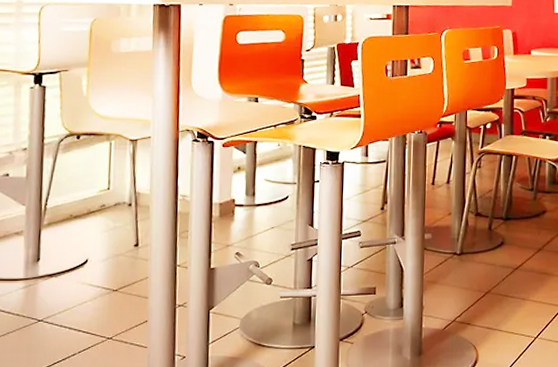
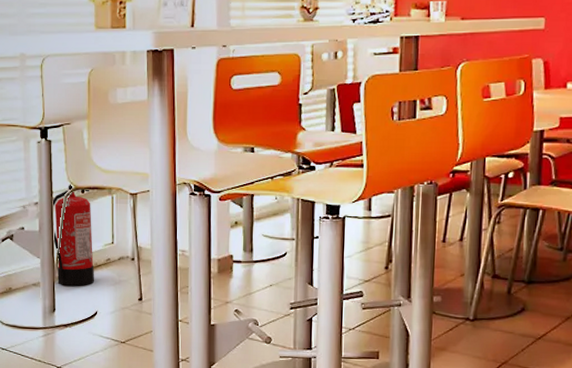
fire extinguisher: none [41,128,87,234] -> present [51,183,95,286]

